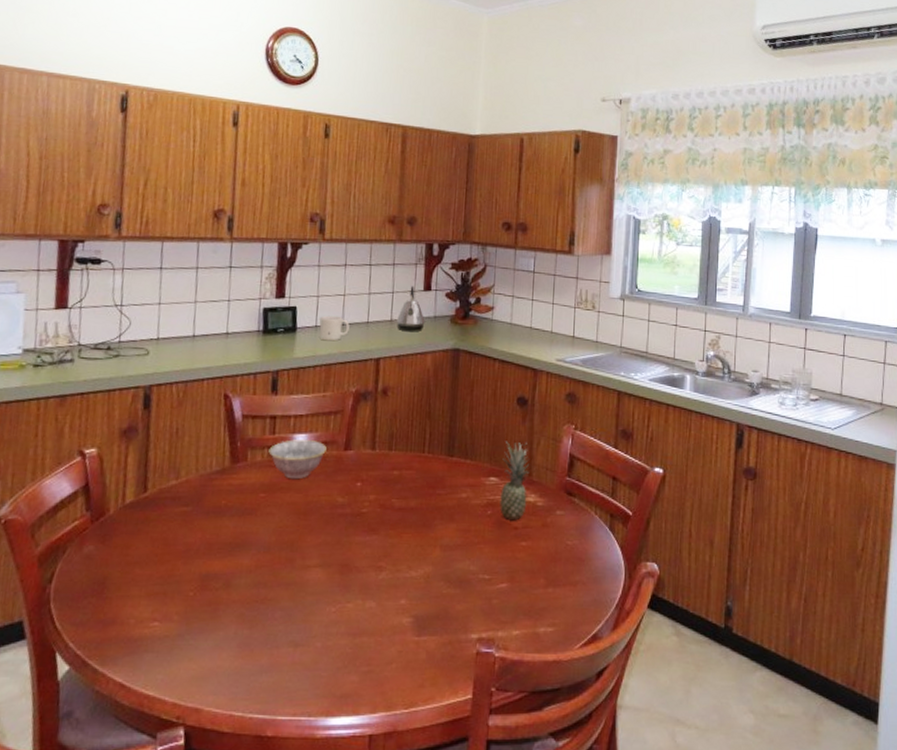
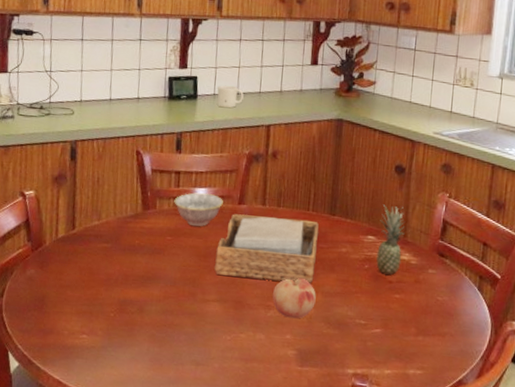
napkin holder: none [316,461,436,537] -> present [214,214,319,283]
fruit: none [383,530,434,580] -> present [272,277,316,319]
kettle: present [396,285,425,332] -> none [285,60,312,103]

